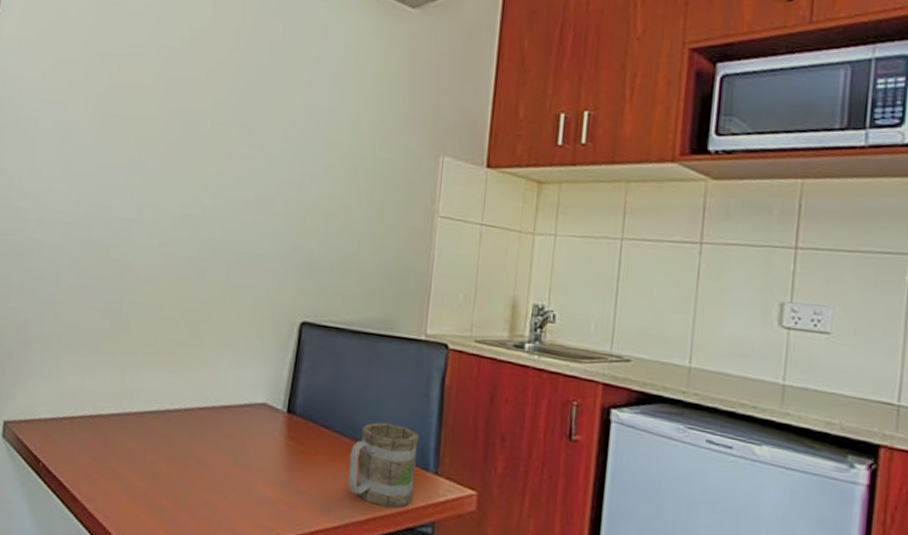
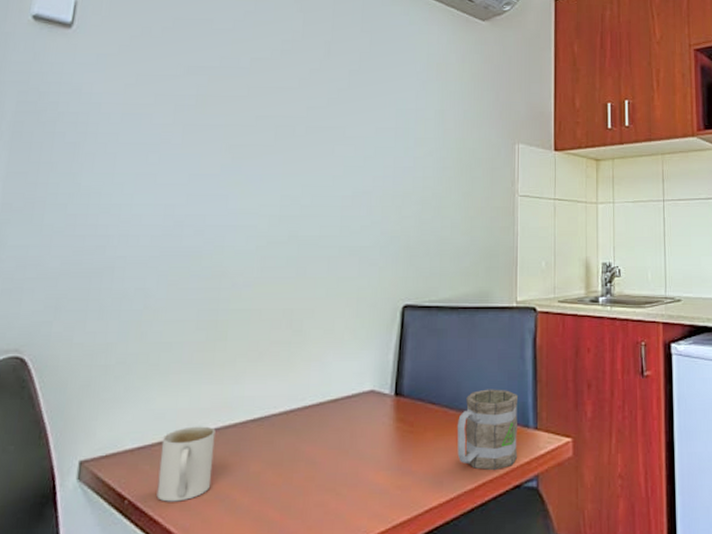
mug: none [66,407,117,474] -> present [157,426,216,502]

